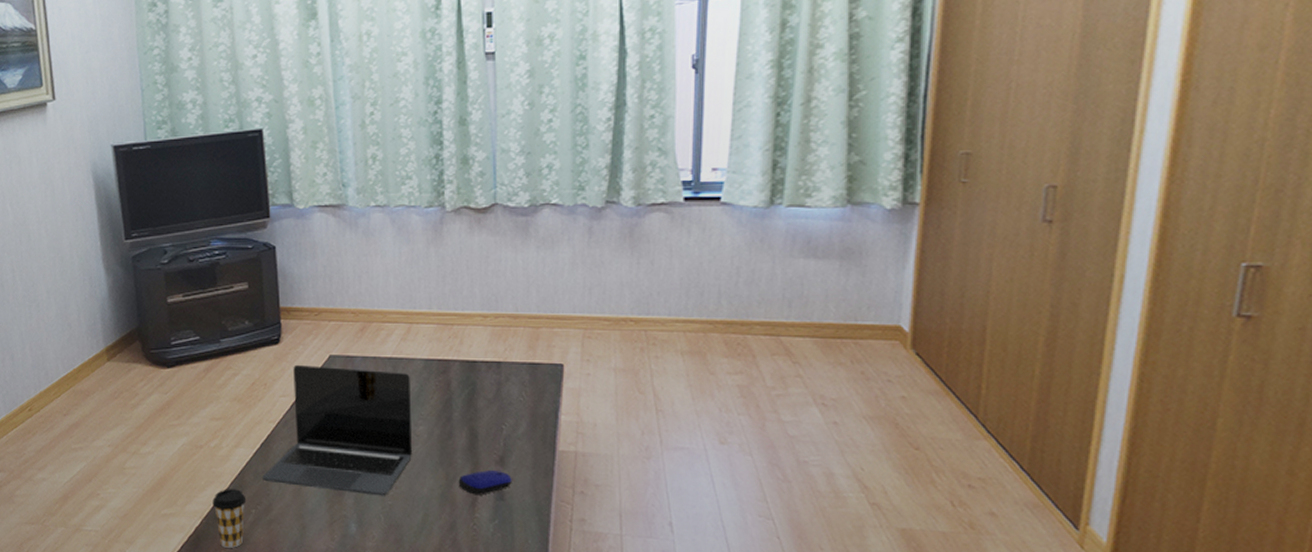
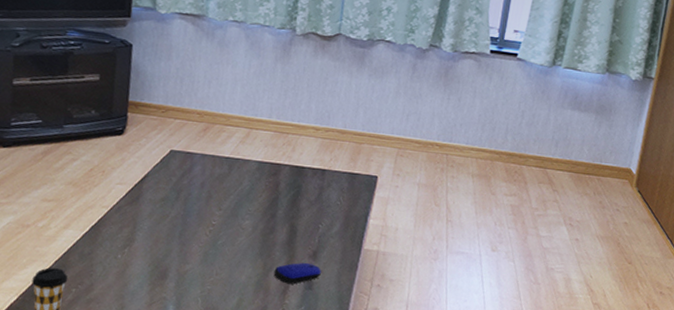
laptop: present [262,364,413,496] -> none [87,155,244,281]

